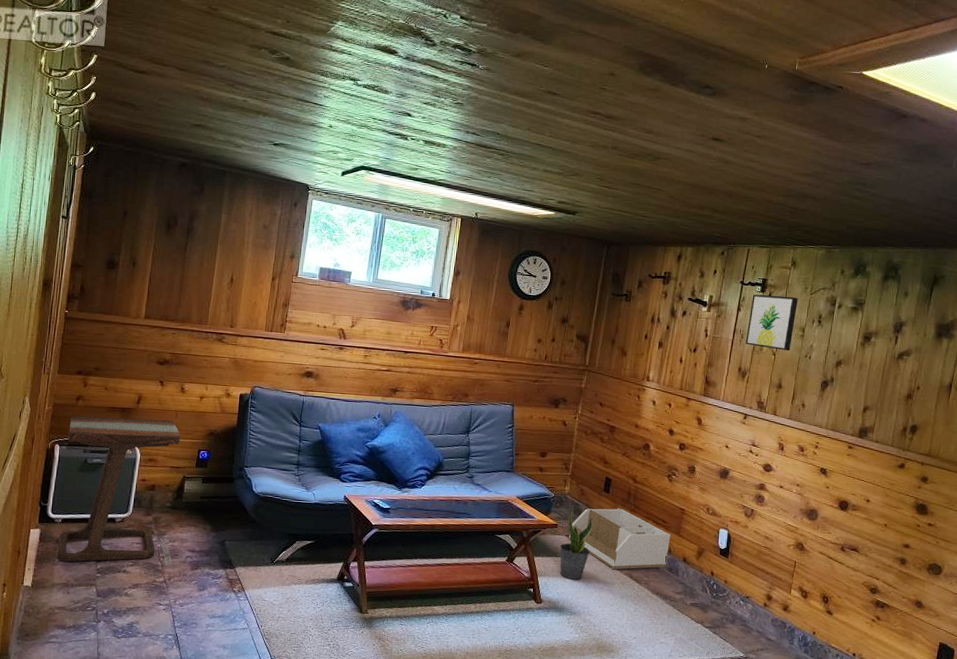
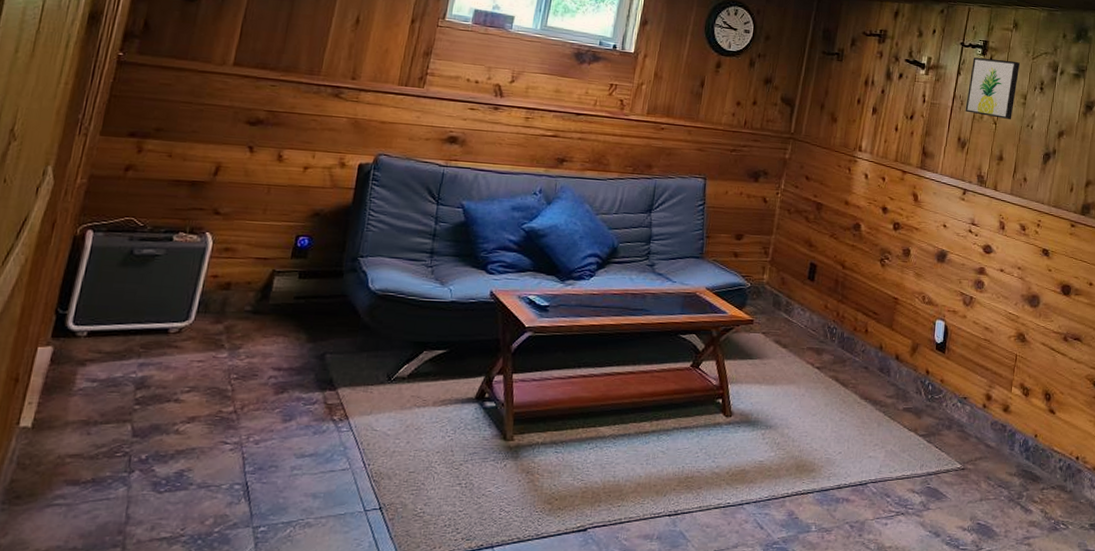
side table: present [57,416,181,566] -> none [75,192,273,391]
potted plant: present [559,512,593,580] -> none [754,304,795,387]
storage bin: present [568,507,670,570] -> none [765,297,882,372]

